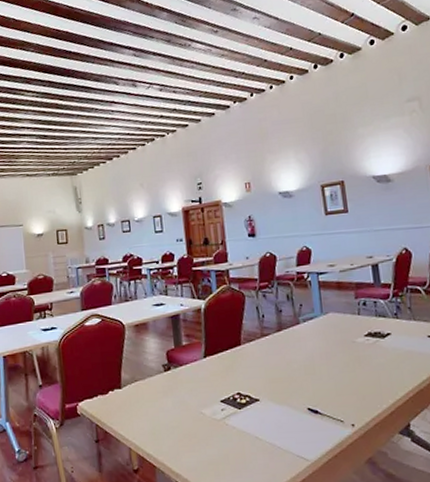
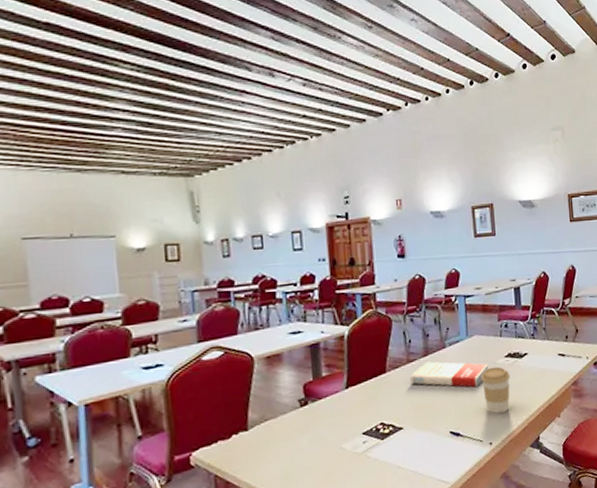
book: none [264,336,347,366] -> present [409,361,489,388]
coffee cup: none [338,345,373,395] -> present [480,366,510,414]

